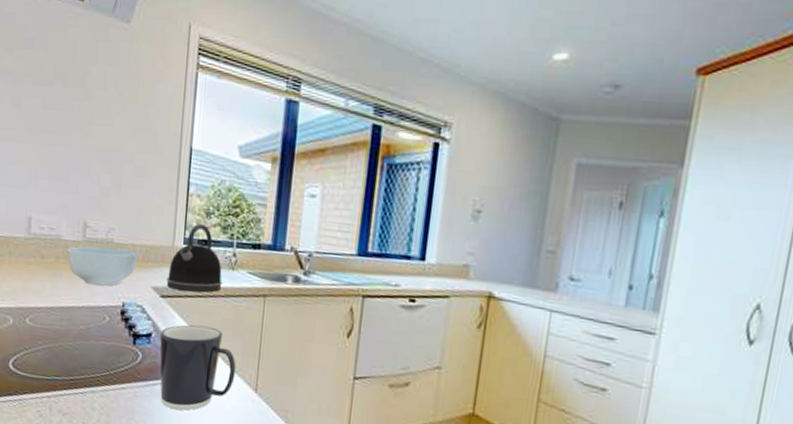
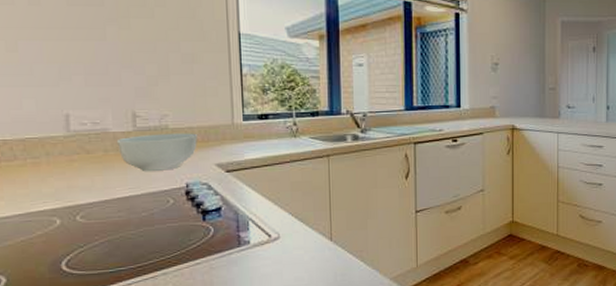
mug: present [159,324,236,411] -> none [231,191,310,272]
kettle: present [166,223,222,292] -> none [230,99,287,163]

